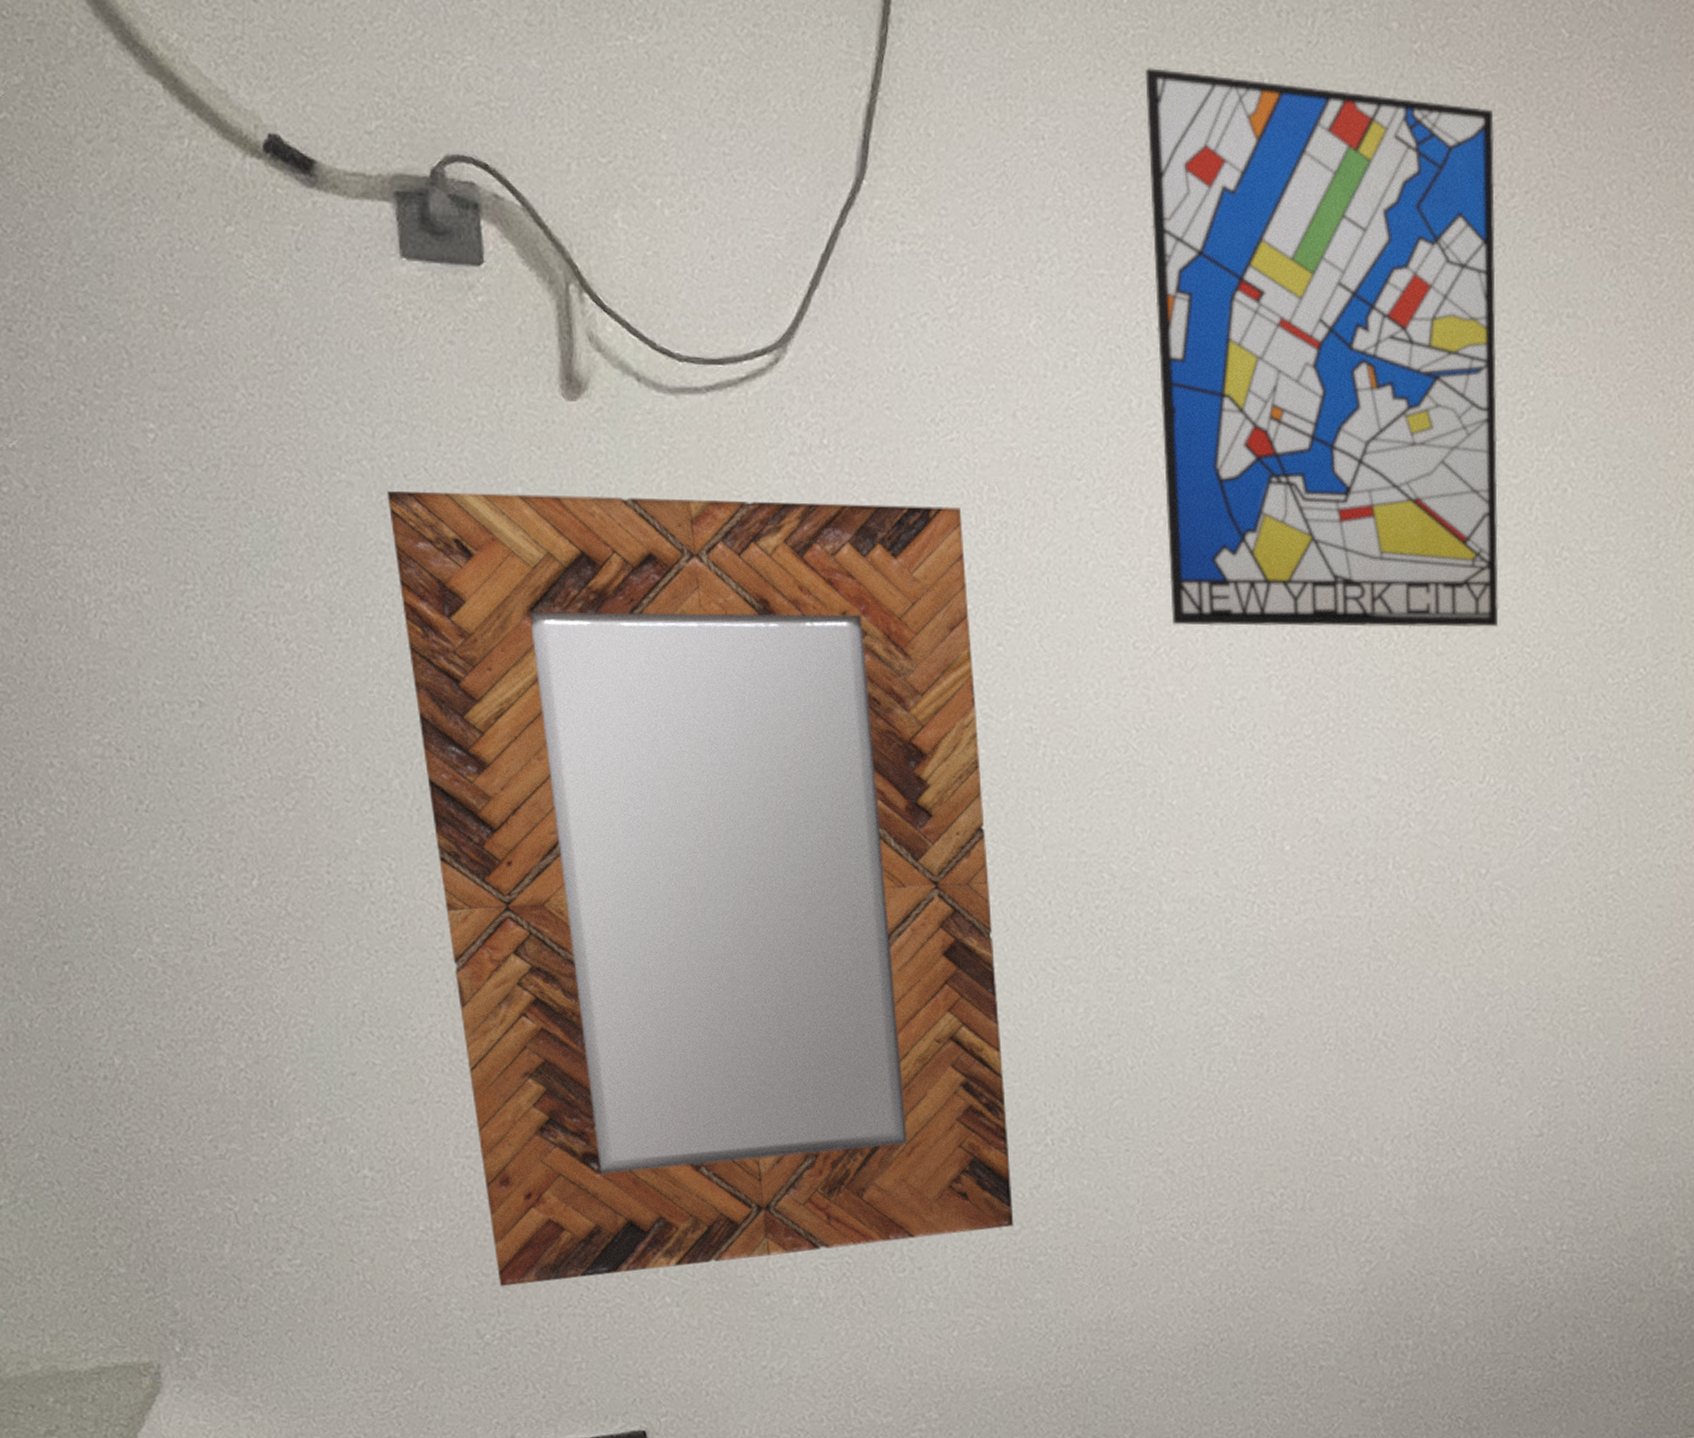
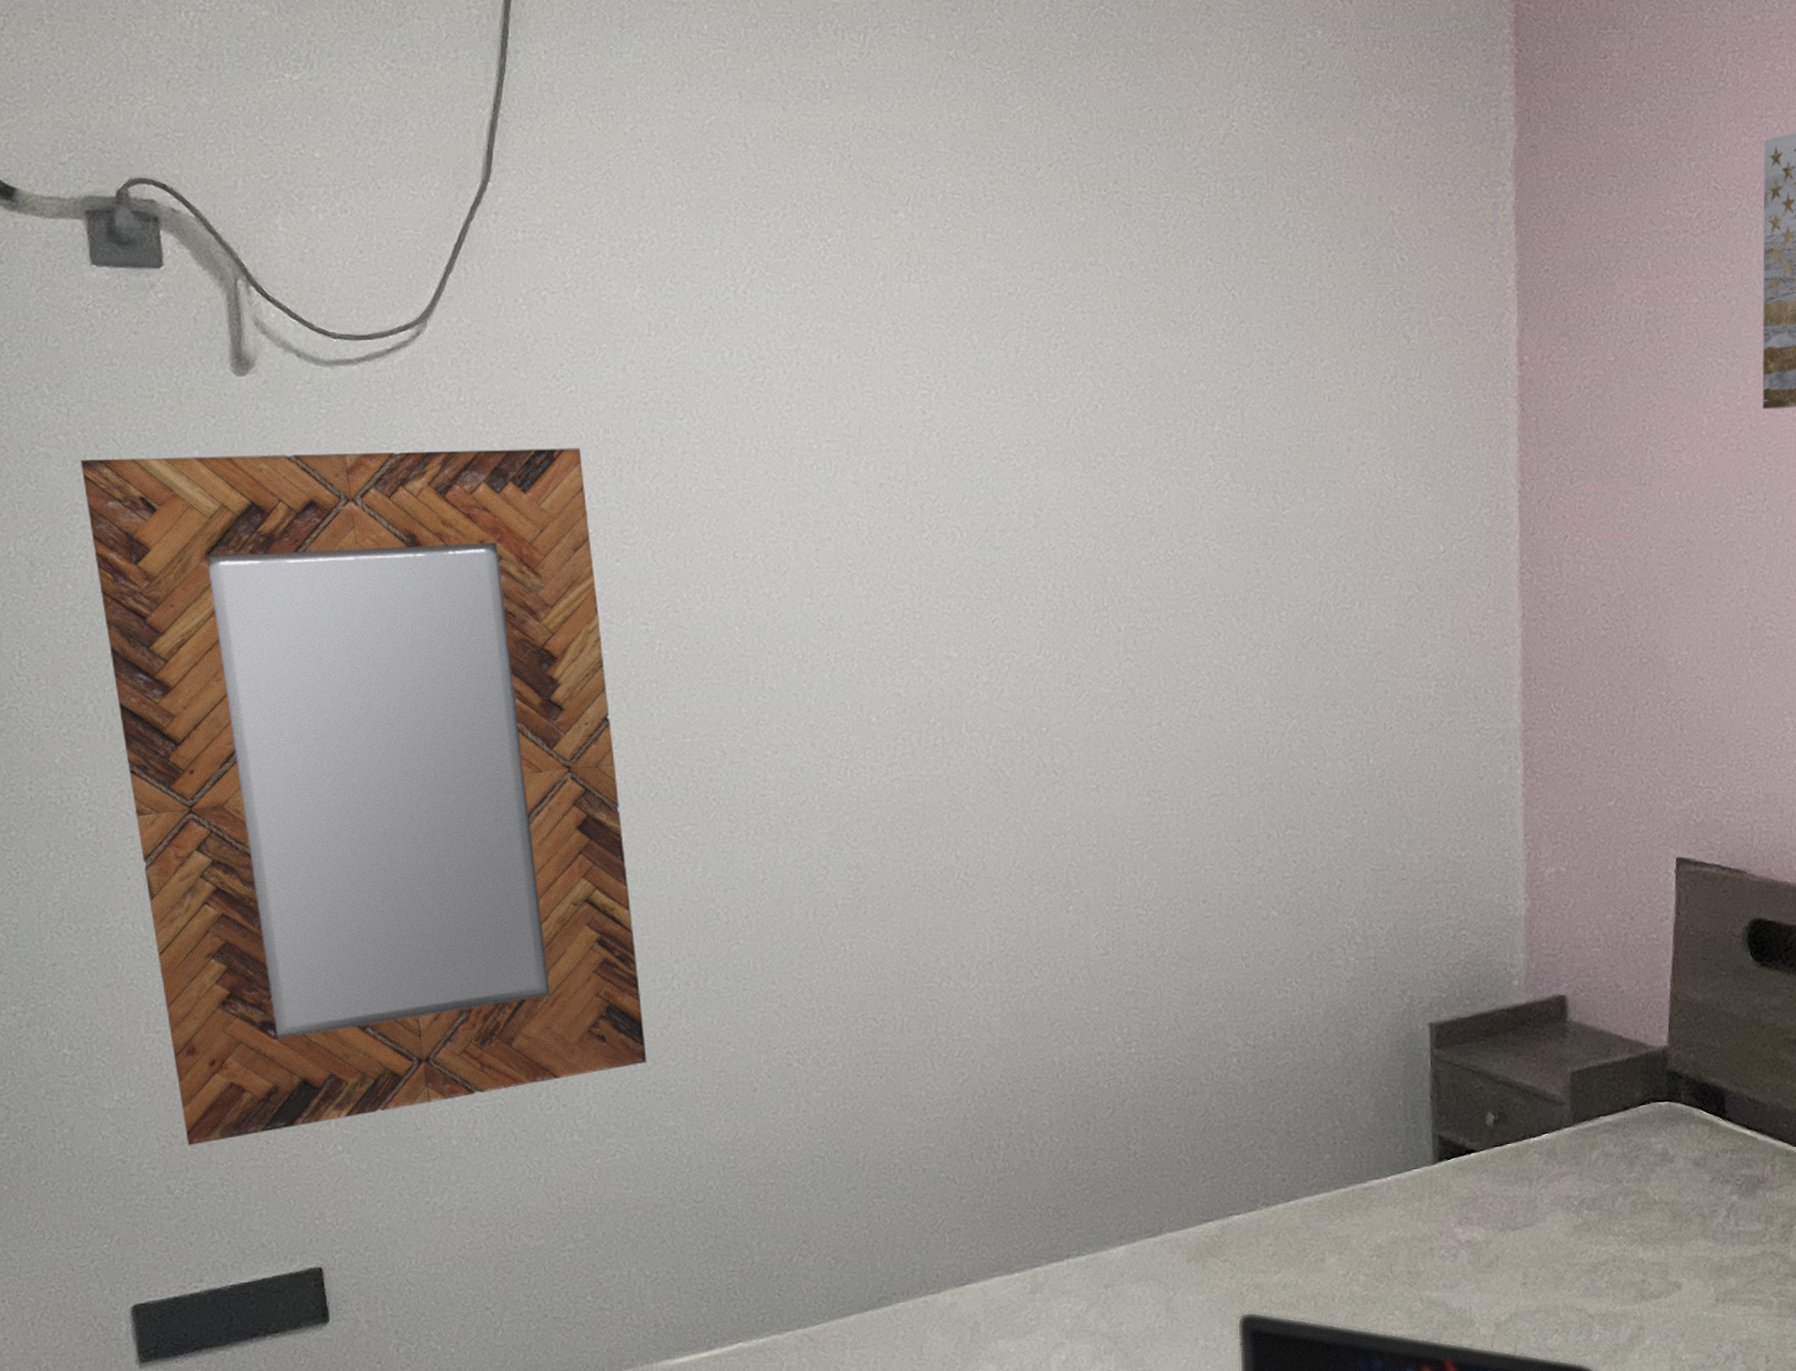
wall art: present [1144,68,1499,628] -> none [724,80,1046,536]

